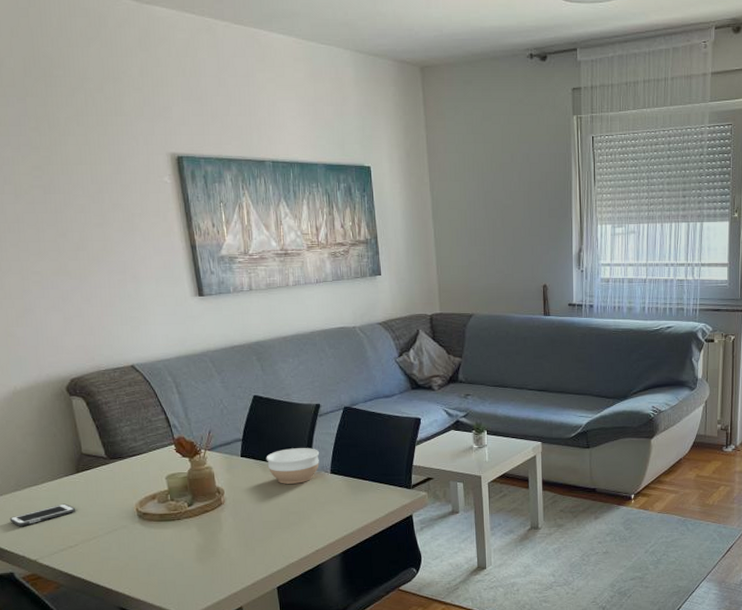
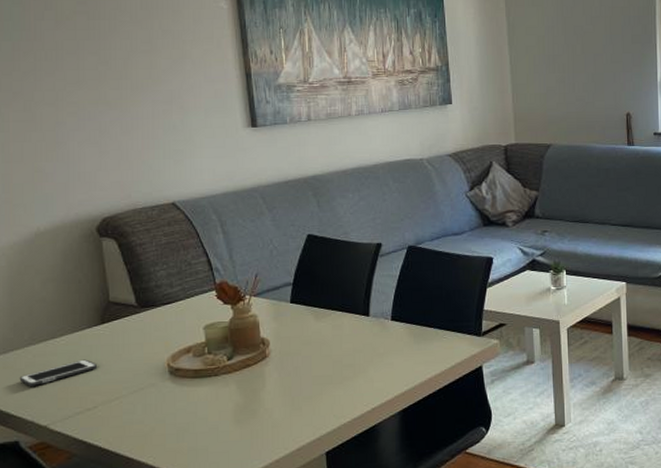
bowl: present [266,448,320,484] -> none [318,292,380,333]

